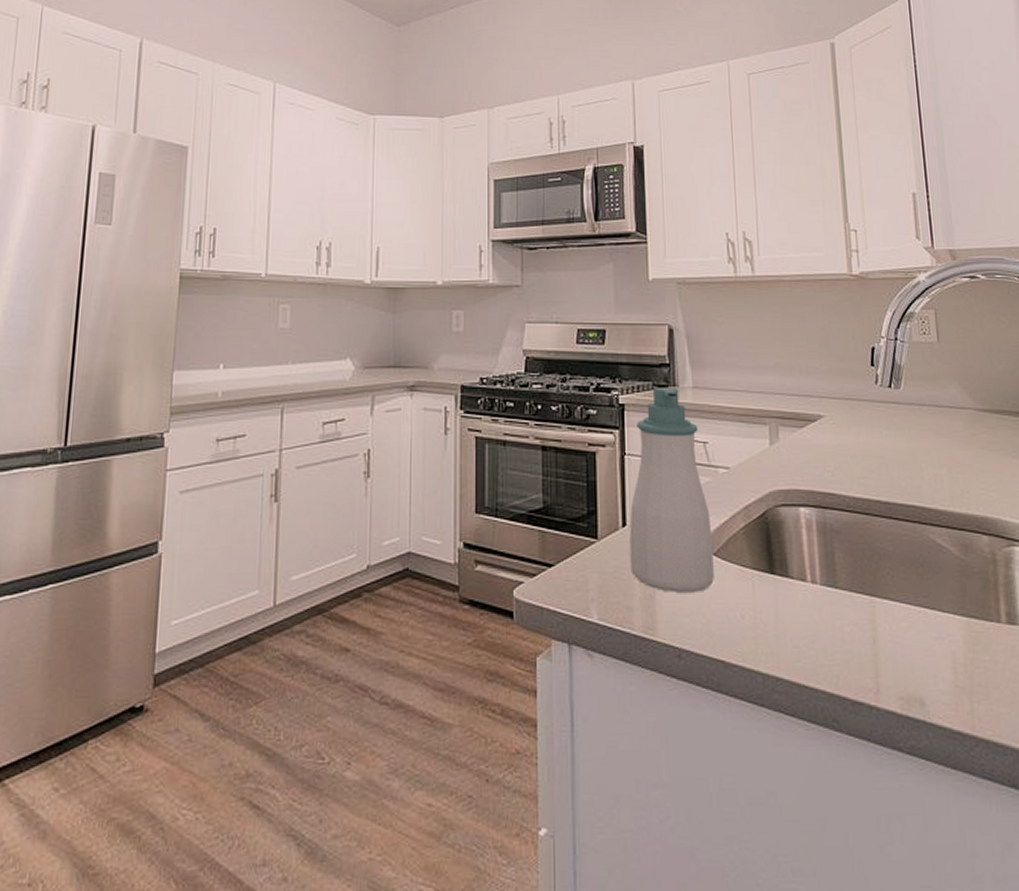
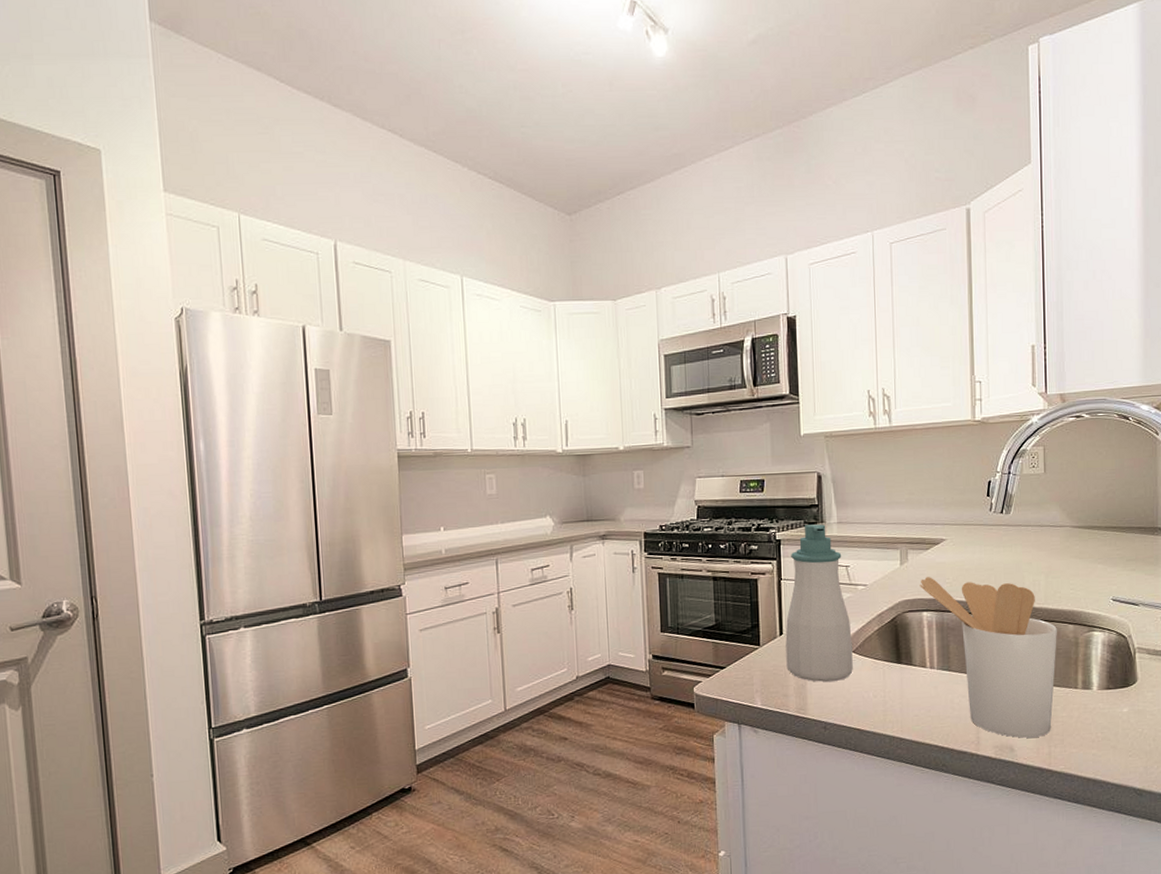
utensil holder: none [794,462,972,688] -> present [920,577,1057,738]

